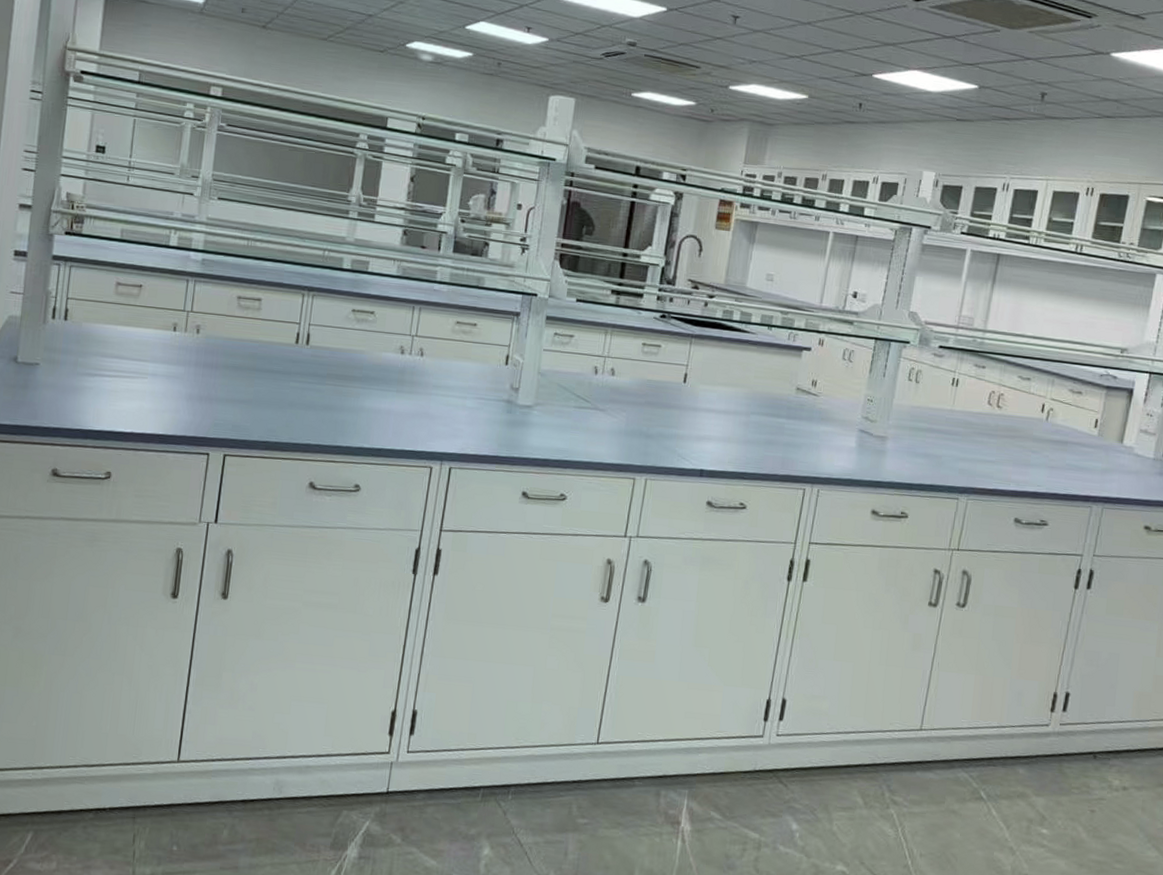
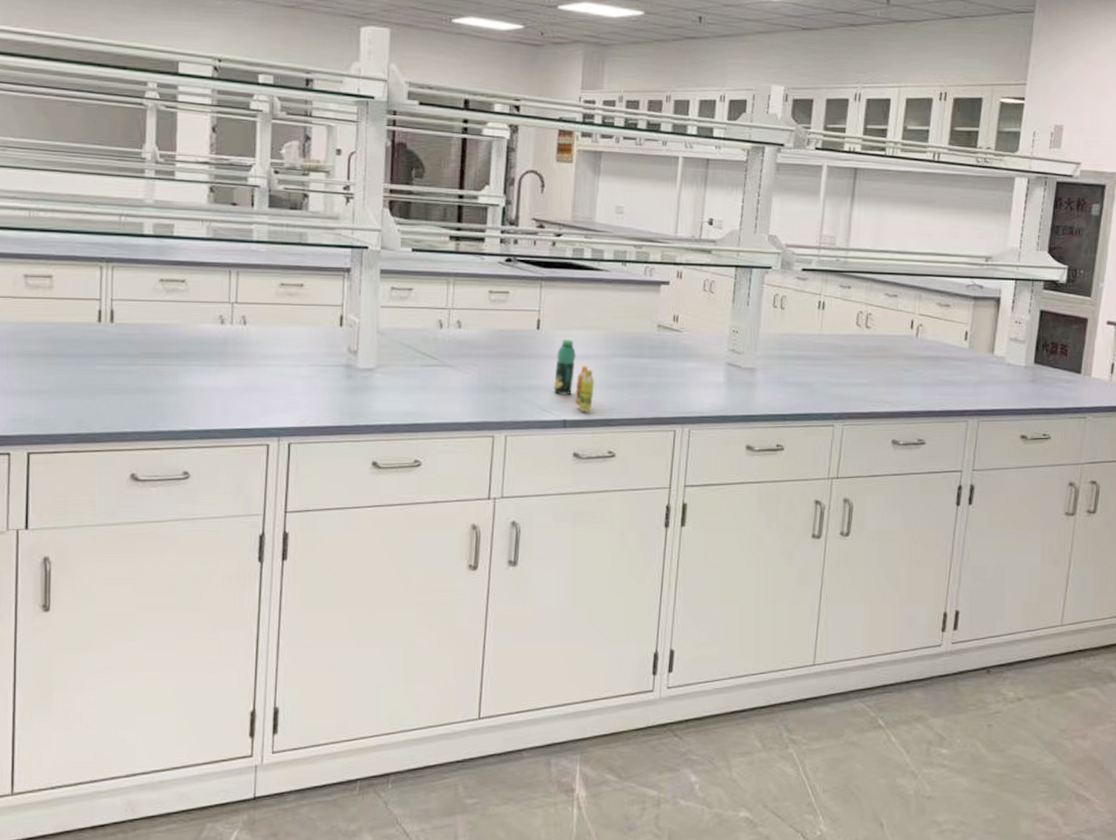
beverage bottle: none [694,394,733,464] -> present [554,340,594,412]

